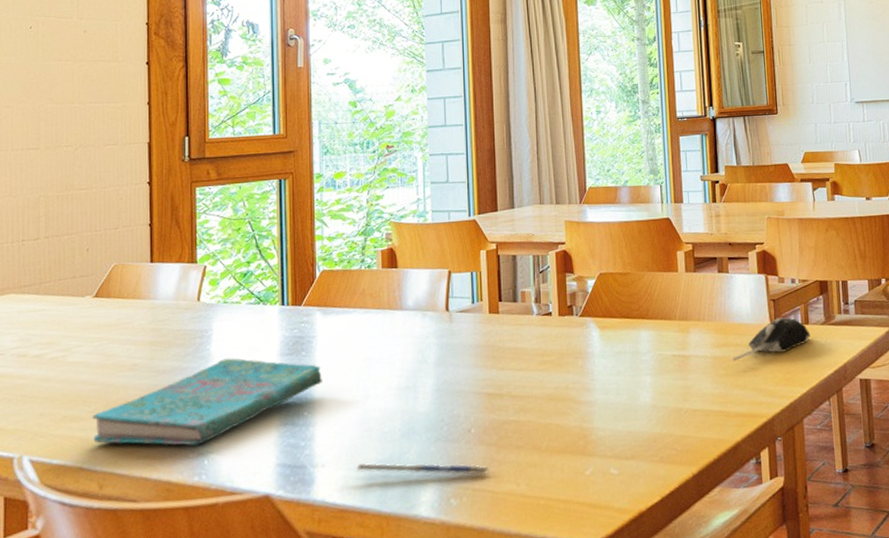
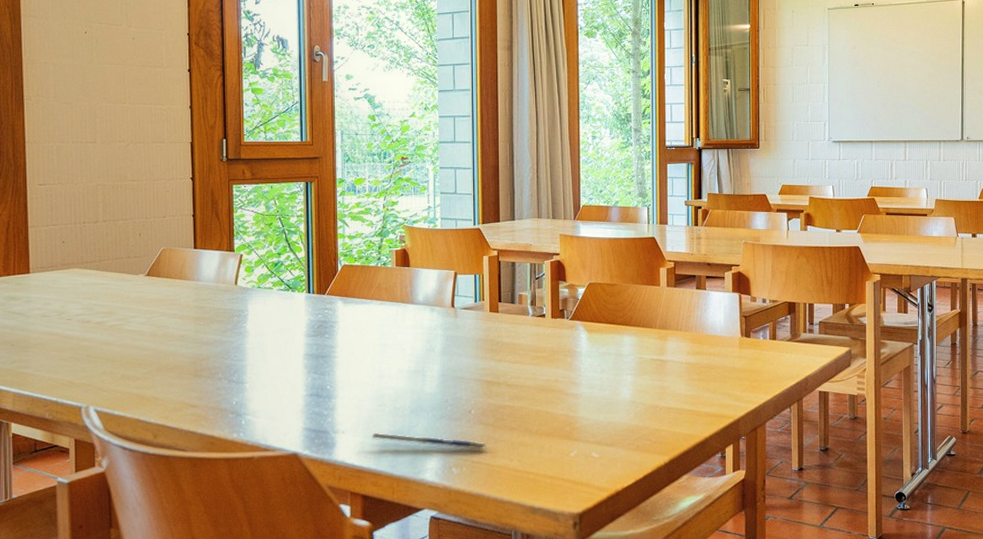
cover: present [92,358,323,446] -> none [147,336,344,408]
computer mouse: present [733,317,811,362] -> none [706,333,777,368]

